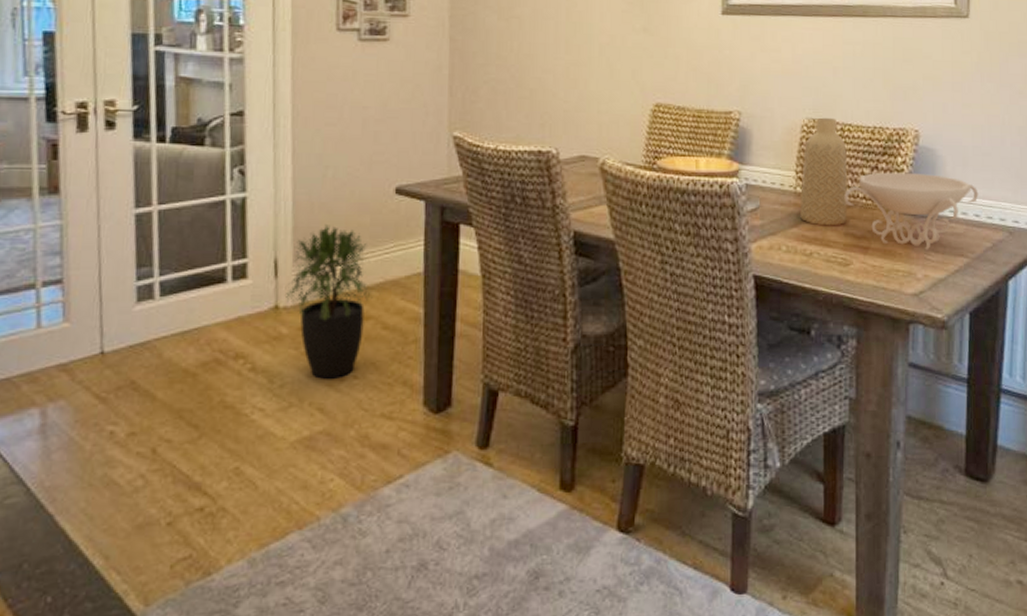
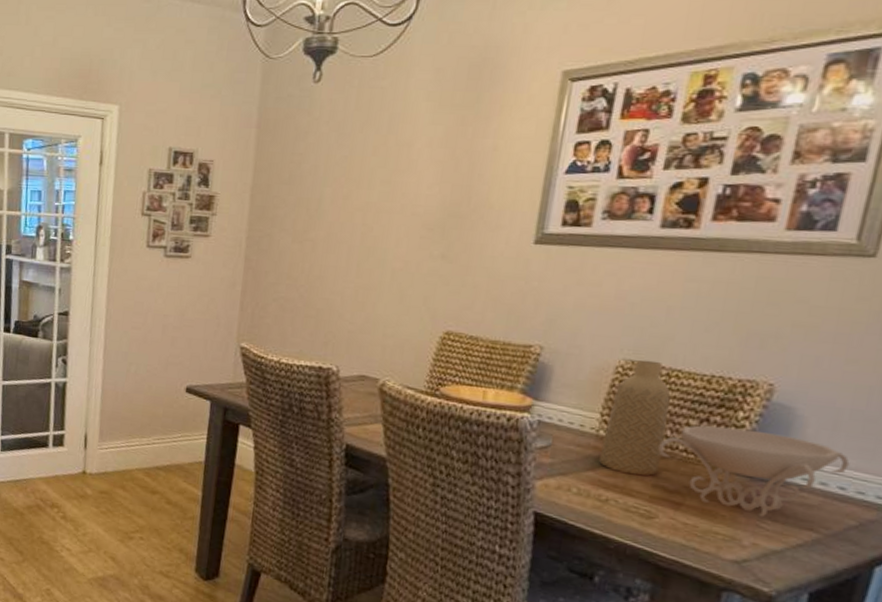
potted plant: present [286,225,373,379] -> none [92,411,160,537]

